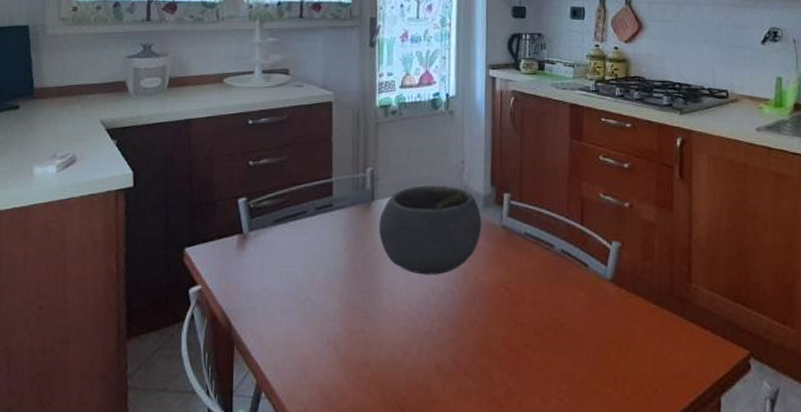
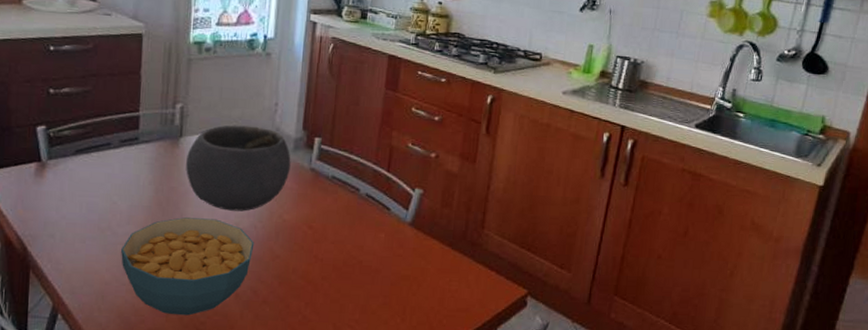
cereal bowl: none [319,284,452,391] -> present [120,217,255,316]

